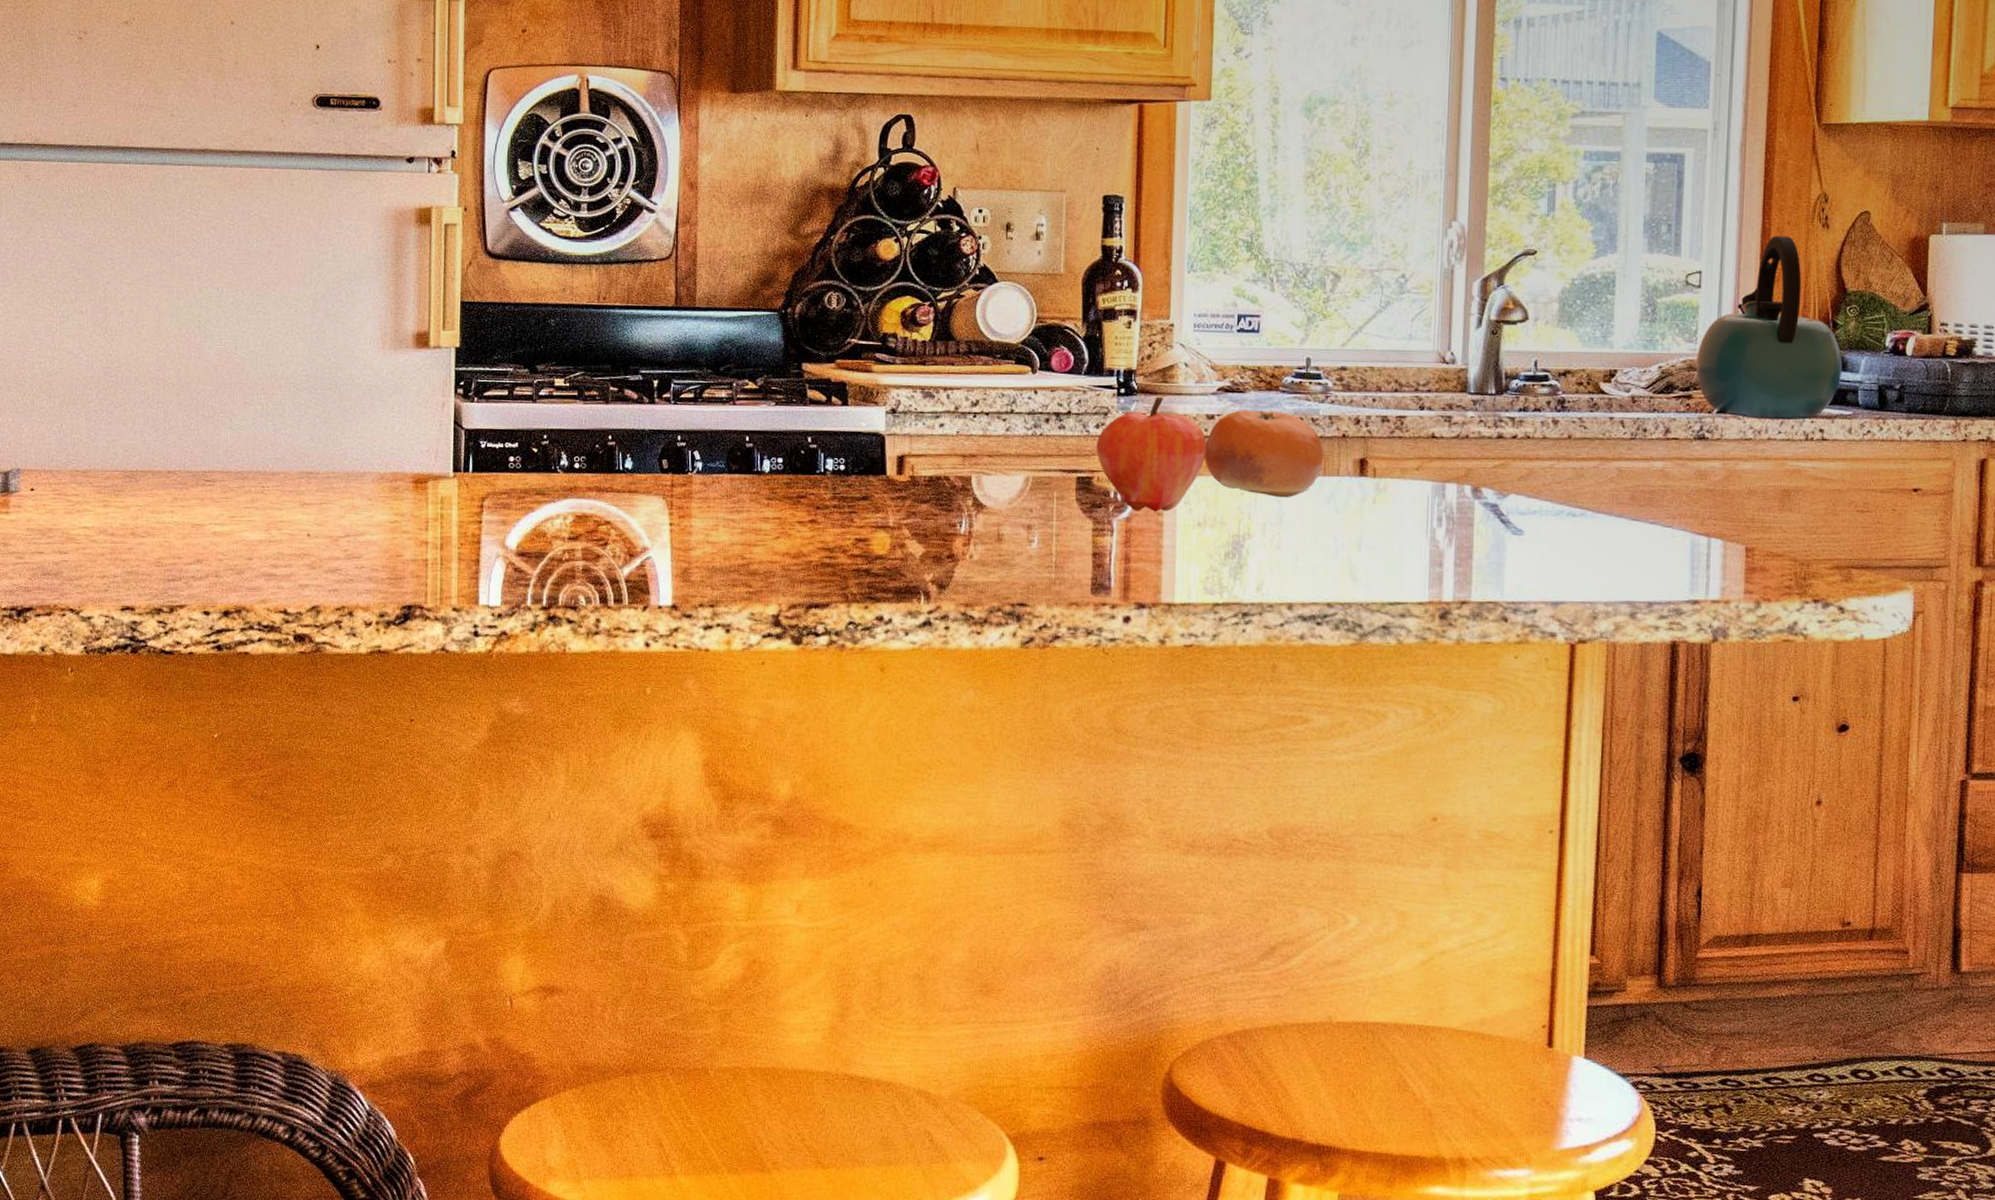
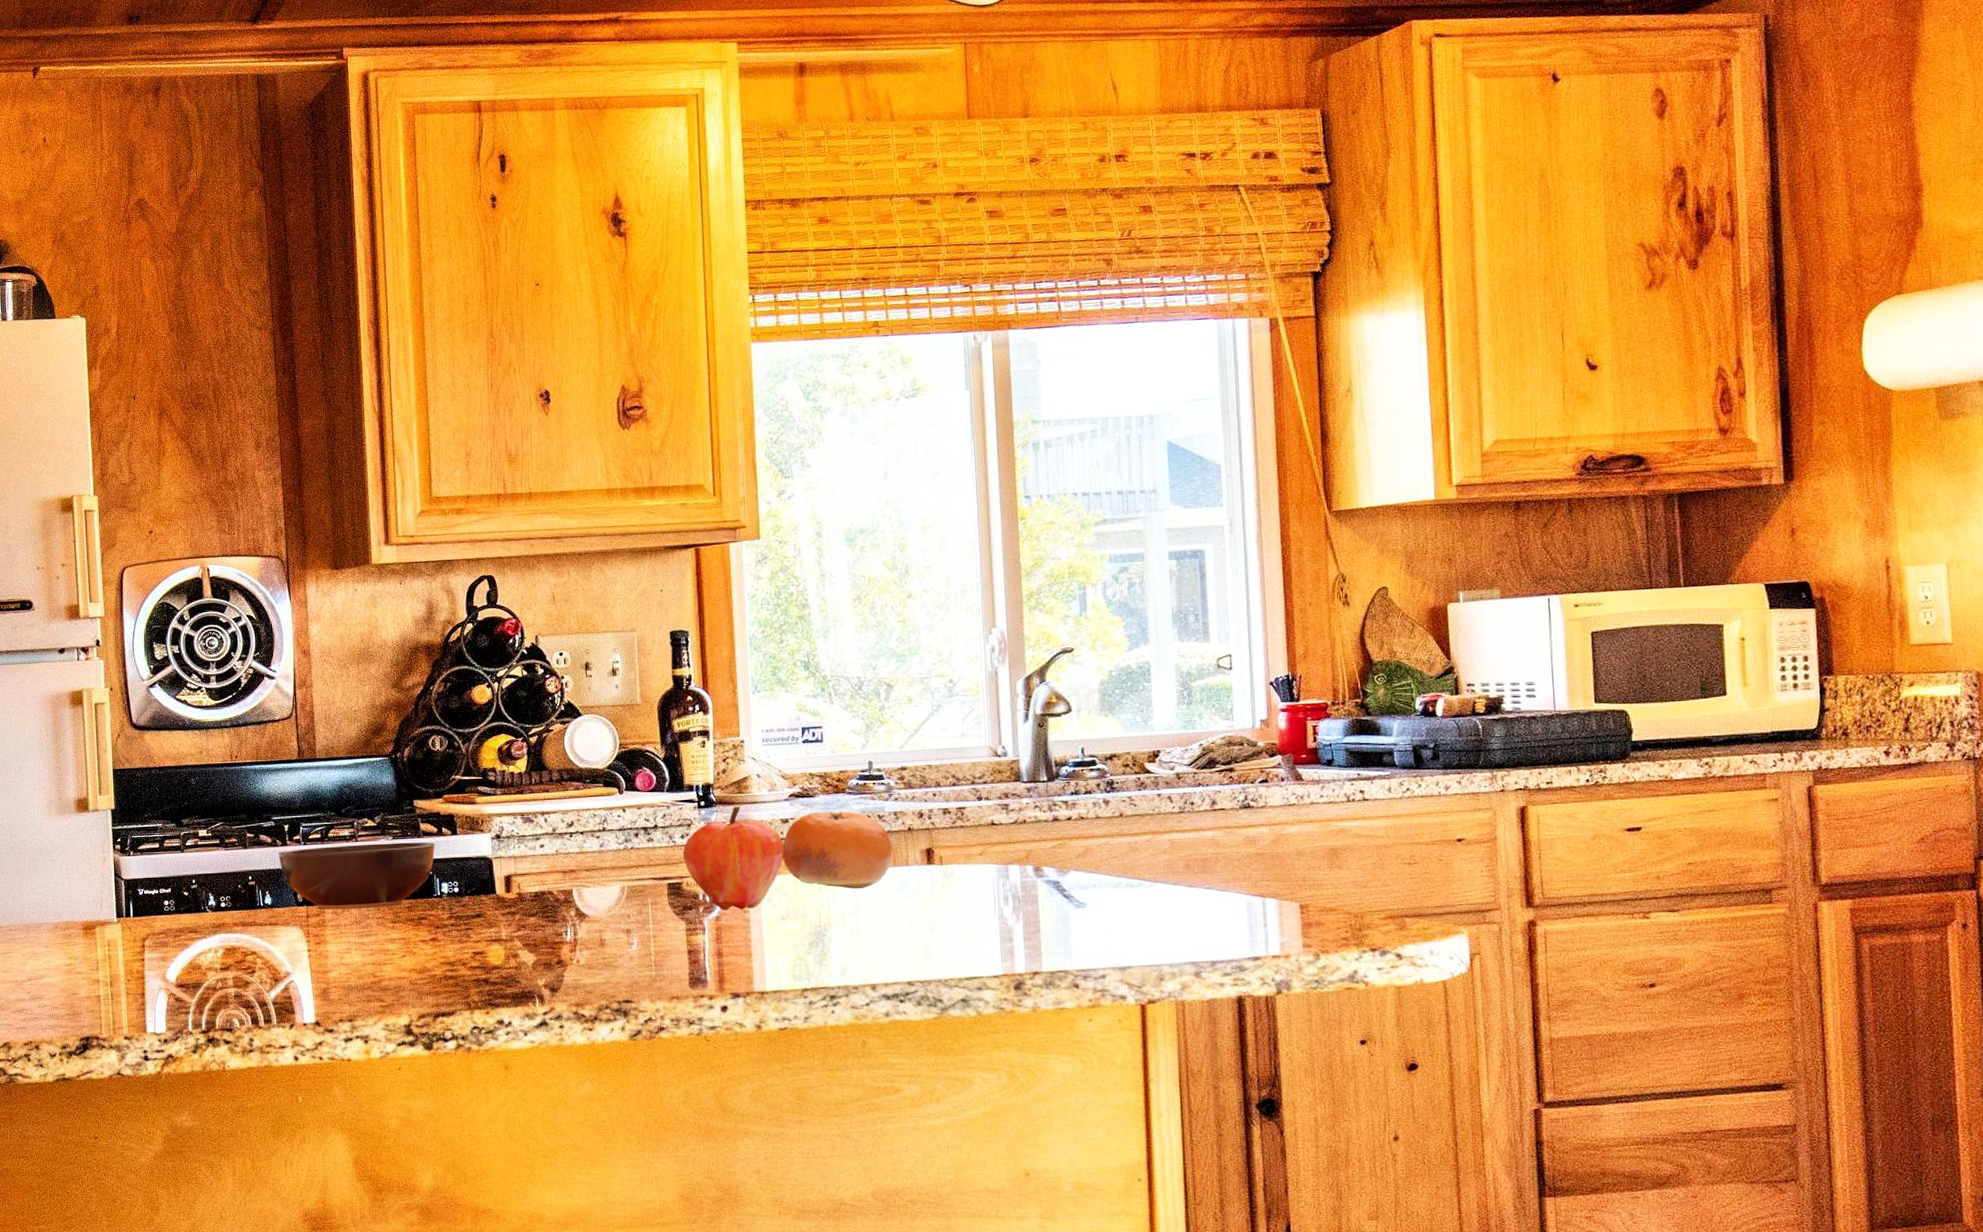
bowl: none [644,408,823,482] -> present [278,842,435,910]
kettle: present [1696,235,1842,420] -> none [1234,616,1376,785]

